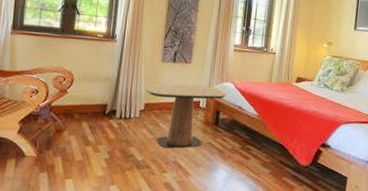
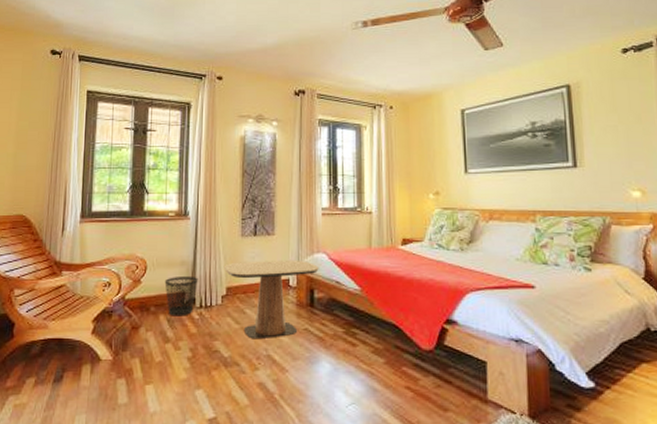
wastebasket: none [89,90,120,125] -> present [164,275,198,316]

